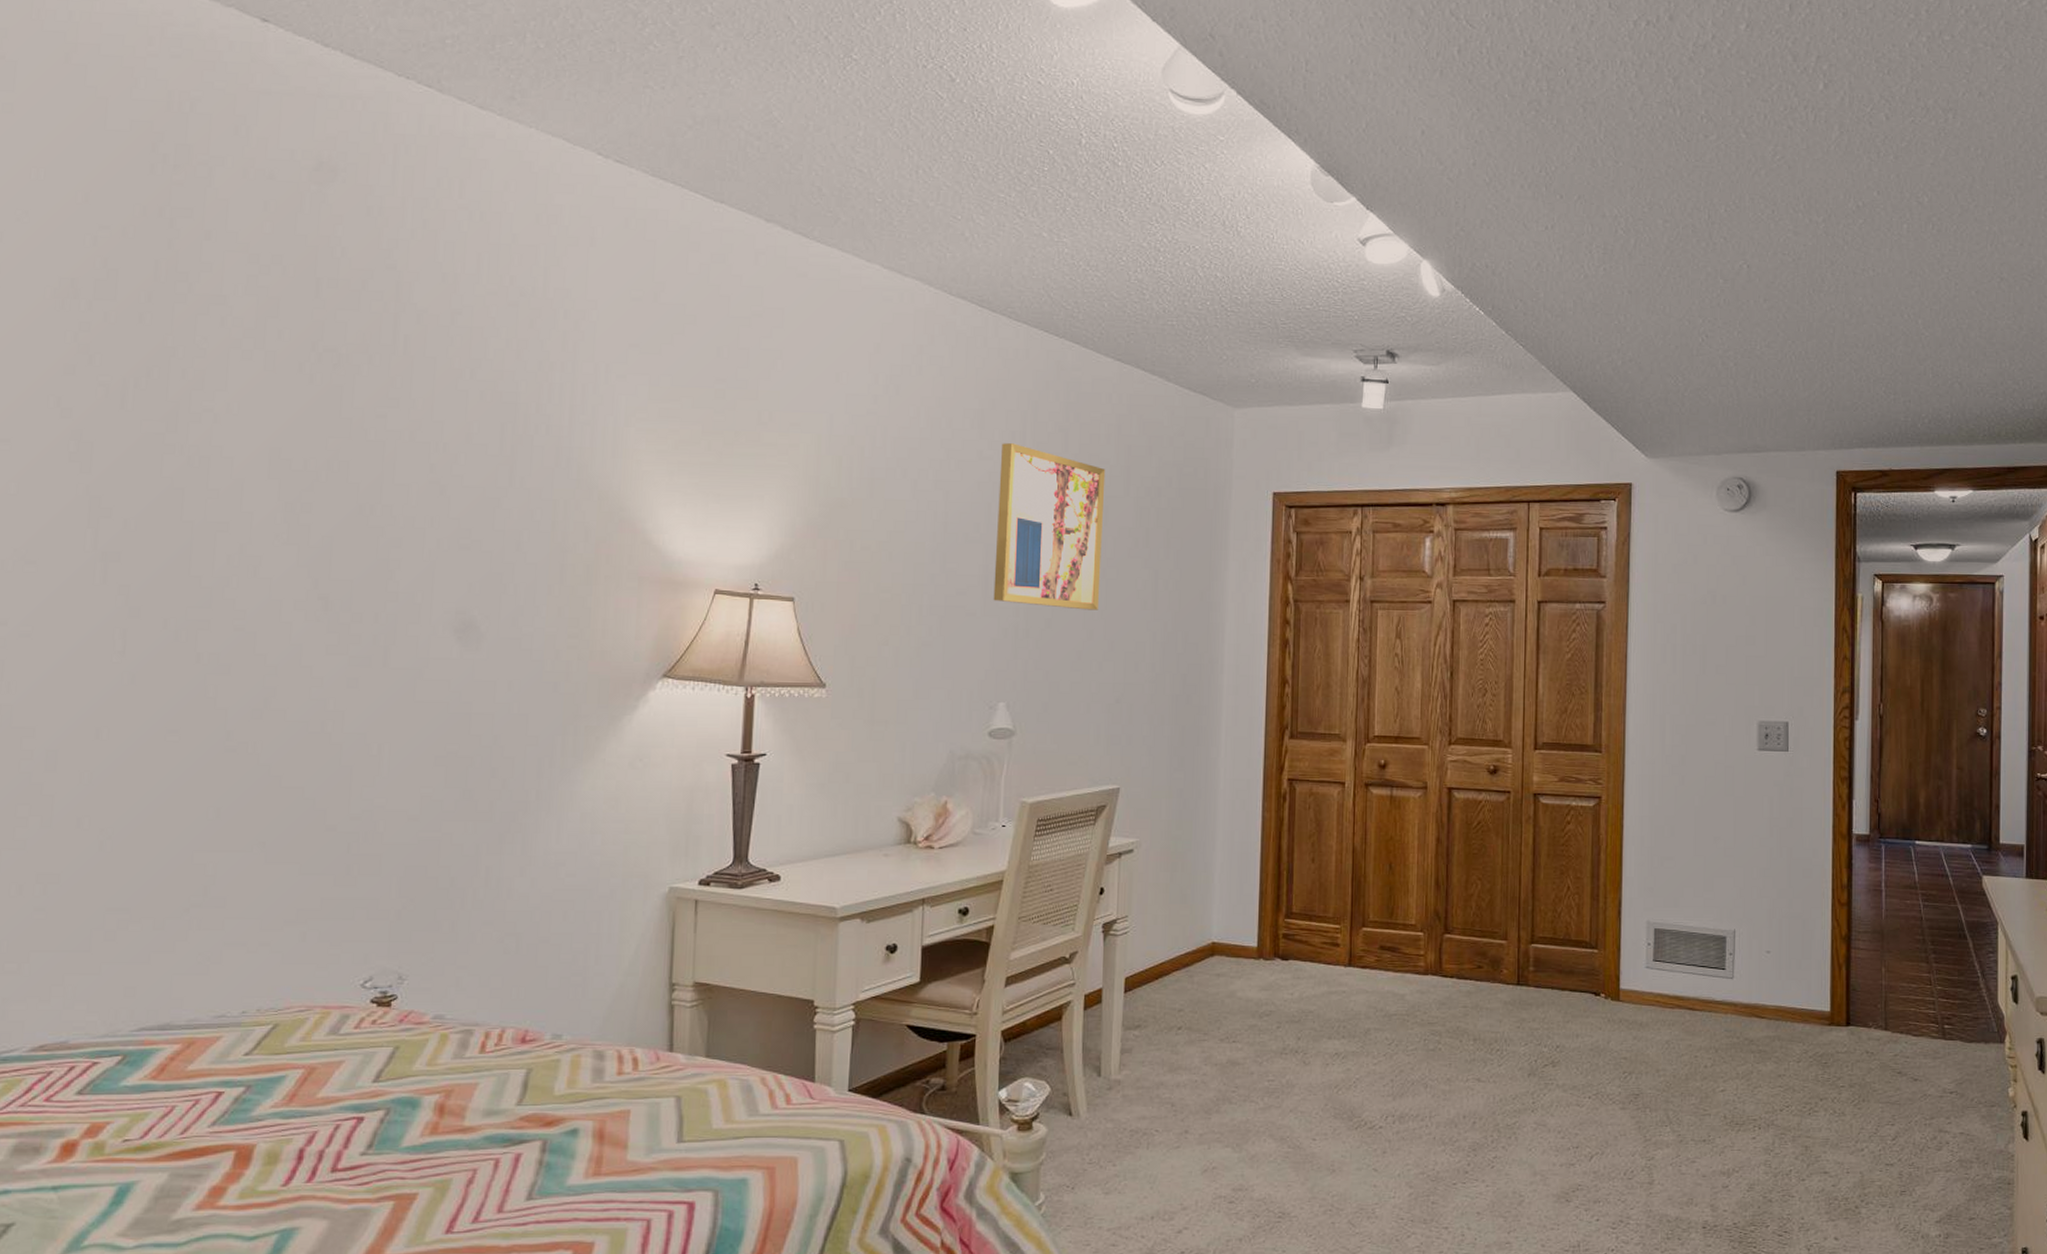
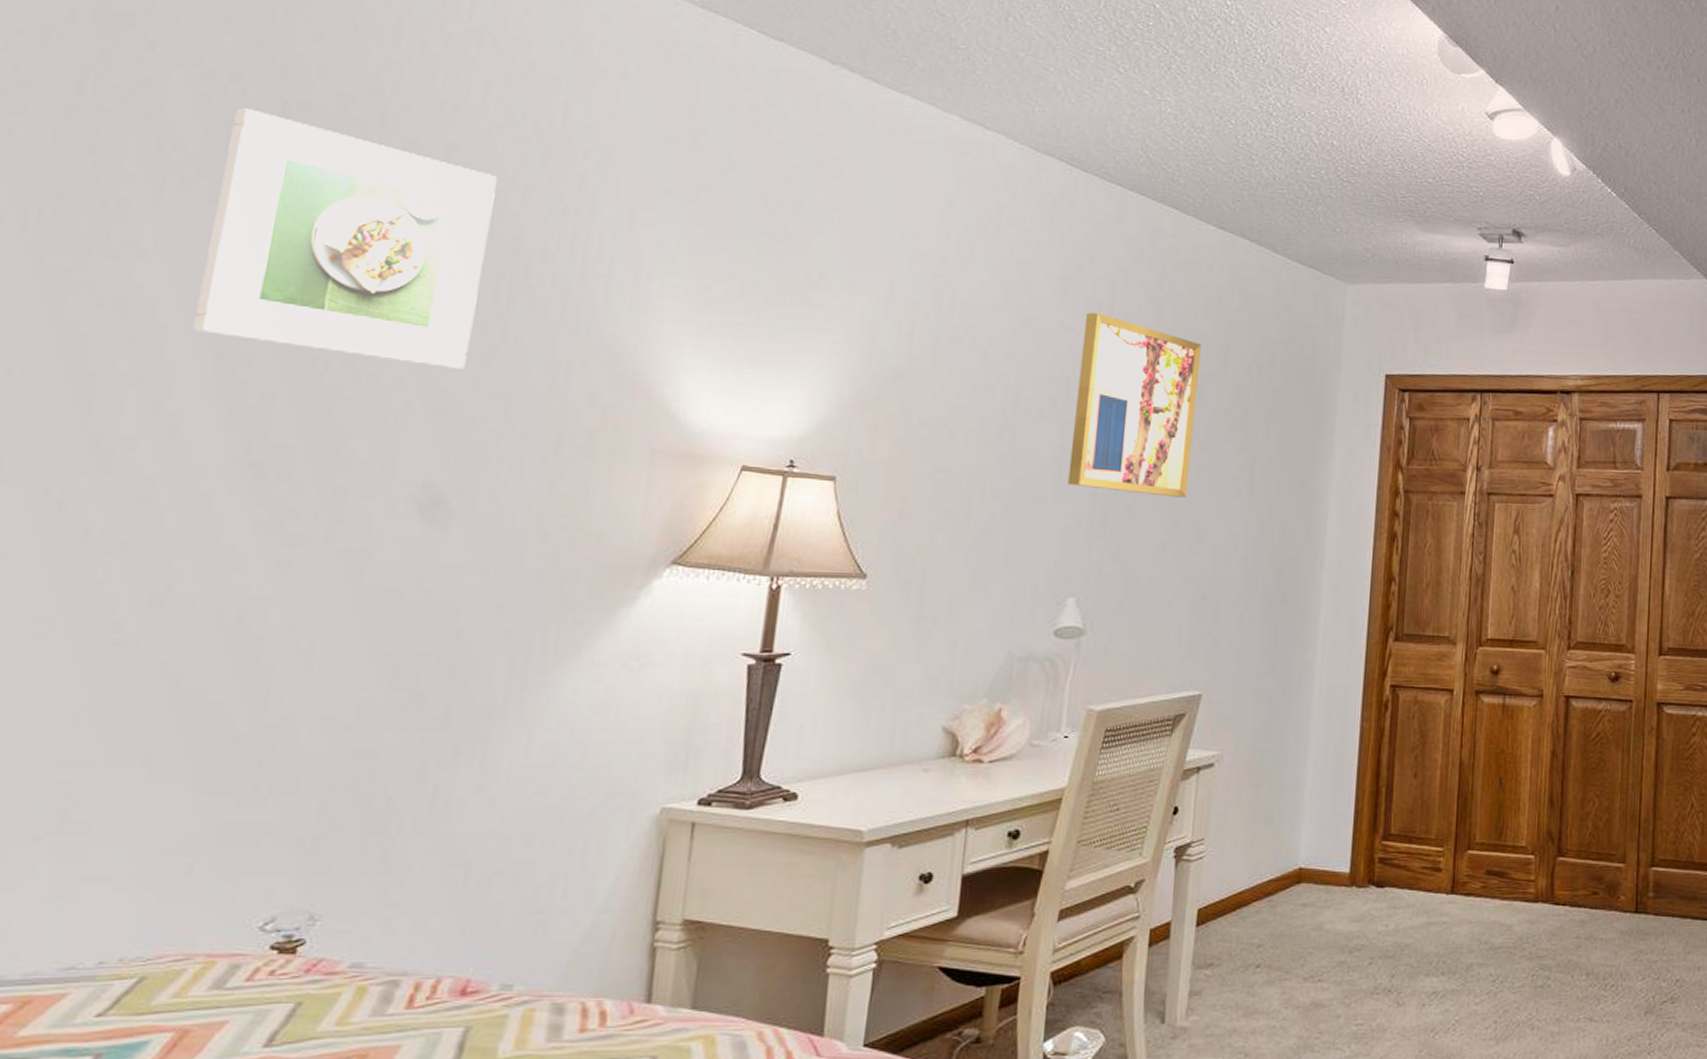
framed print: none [263,287,494,510] -> present [192,108,498,369]

